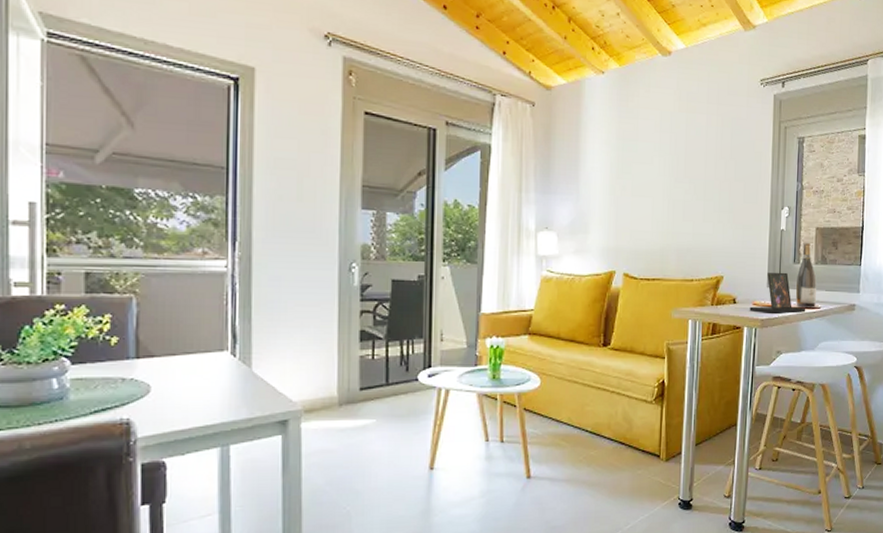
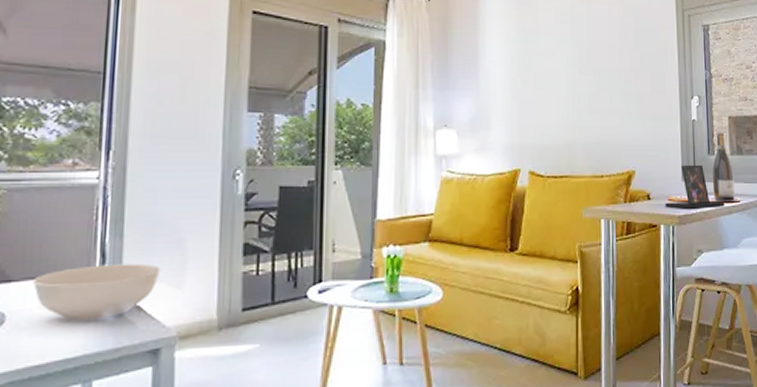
bowl: none [172,345,287,393] -> present [32,263,161,321]

